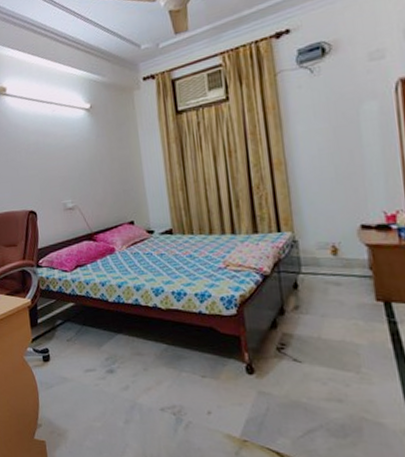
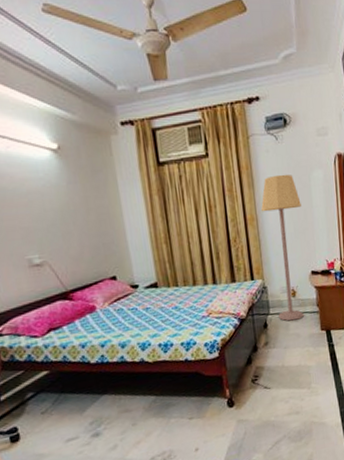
lamp: none [291,110,350,284] -> present [261,174,304,321]

